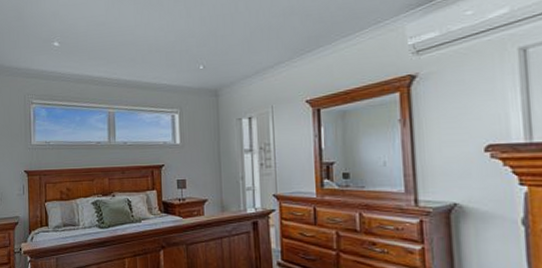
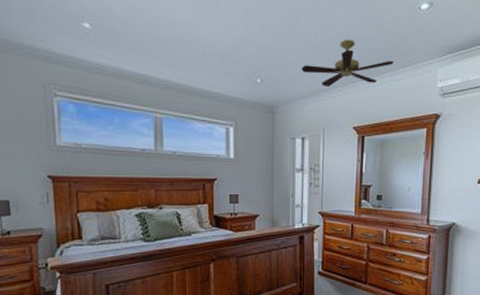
ceiling fan: none [243,12,348,63] -> present [301,39,394,87]

